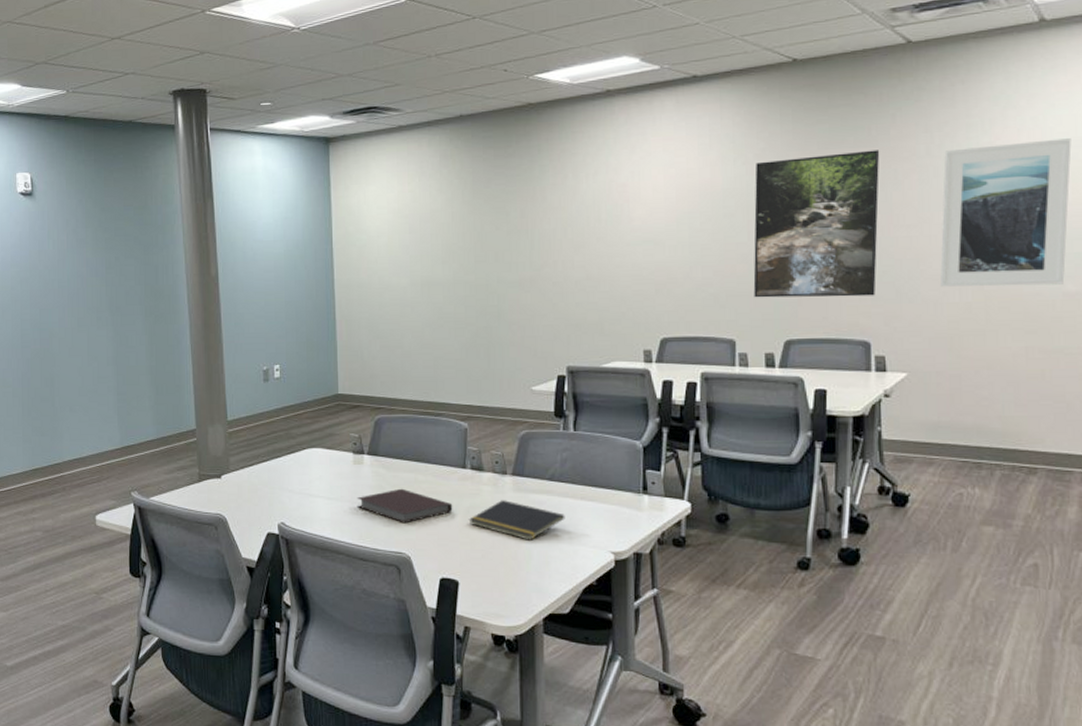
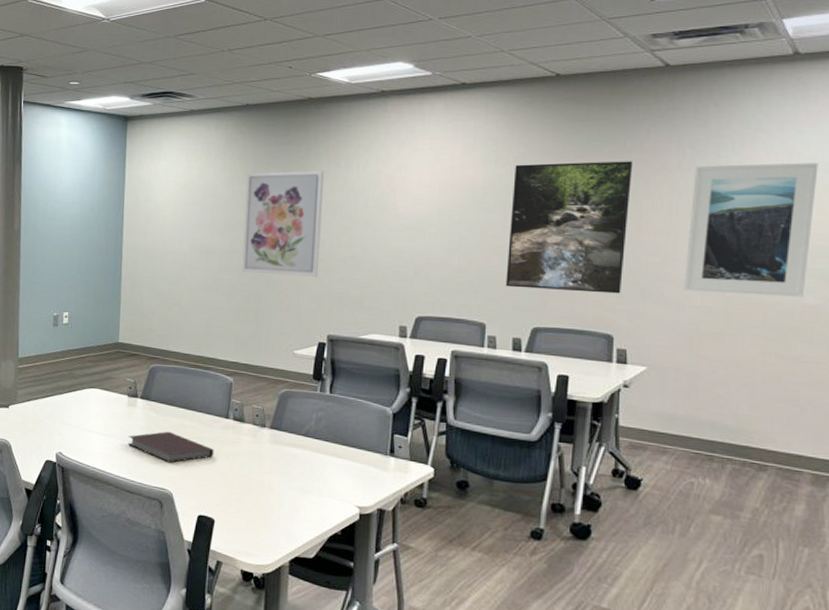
wall art: none [466,184,553,304] -> present [242,170,325,277]
notepad: present [468,500,565,540] -> none [227,450,317,489]

